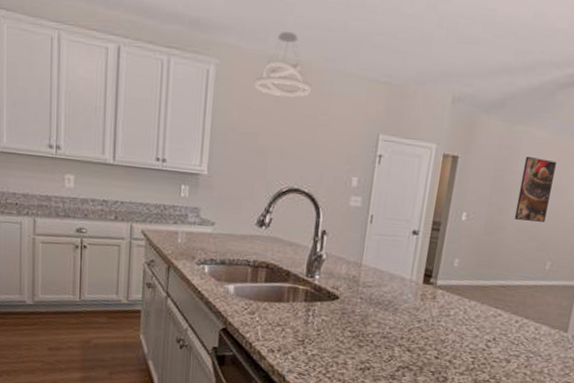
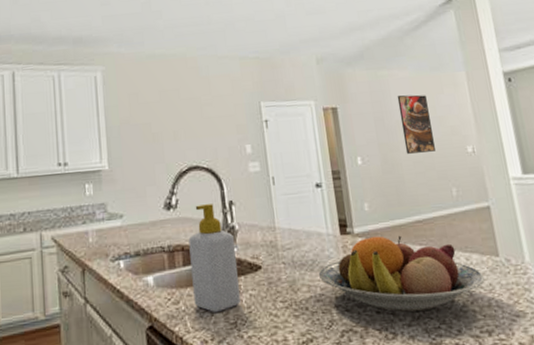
pendant light: present [255,32,311,97] -> none [139,33,190,87]
soap bottle: none [269,228,320,329] -> present [188,204,241,312]
fruit bowl: none [391,291,546,365] -> present [318,235,485,312]

